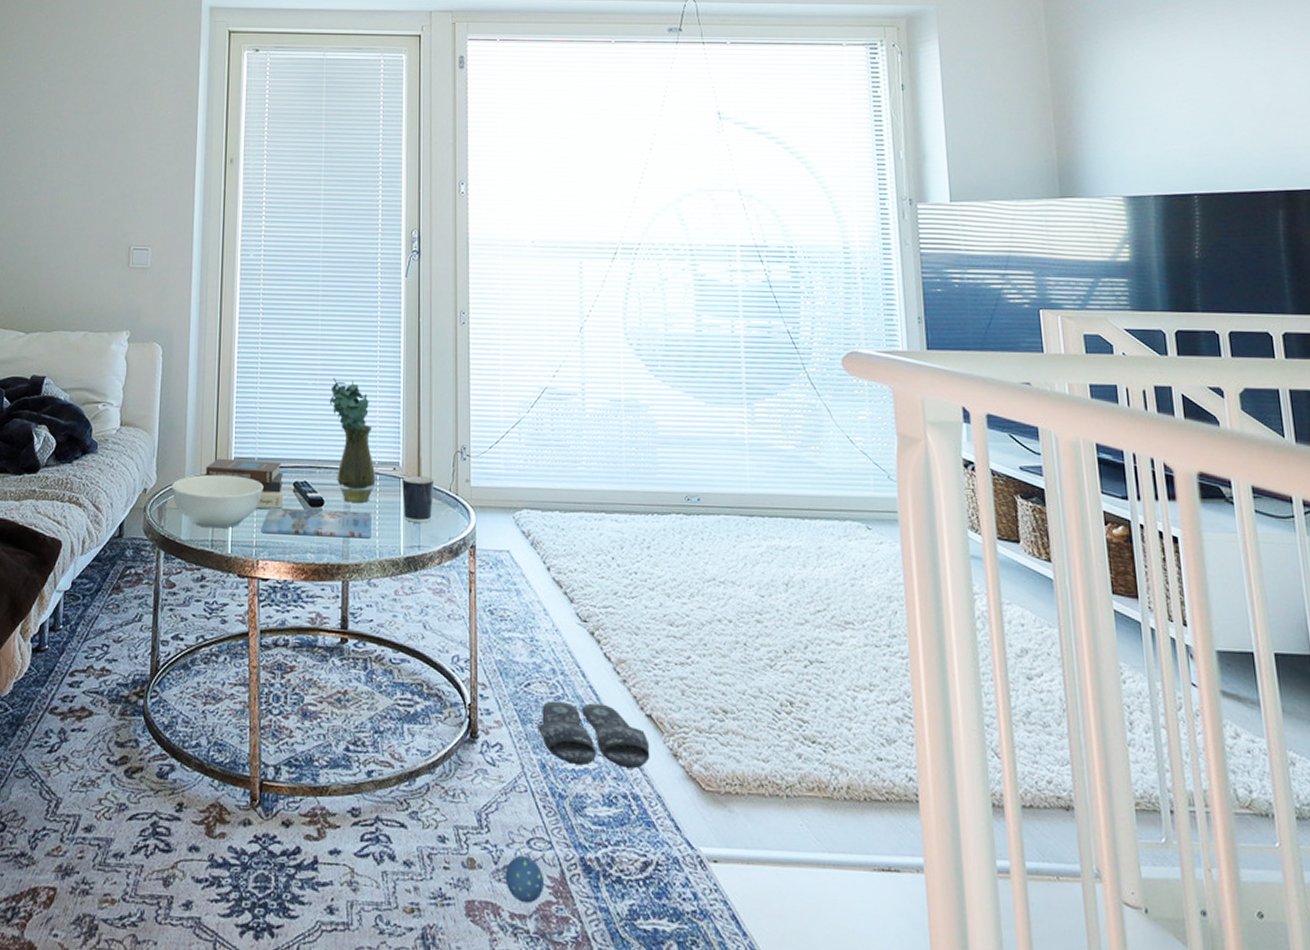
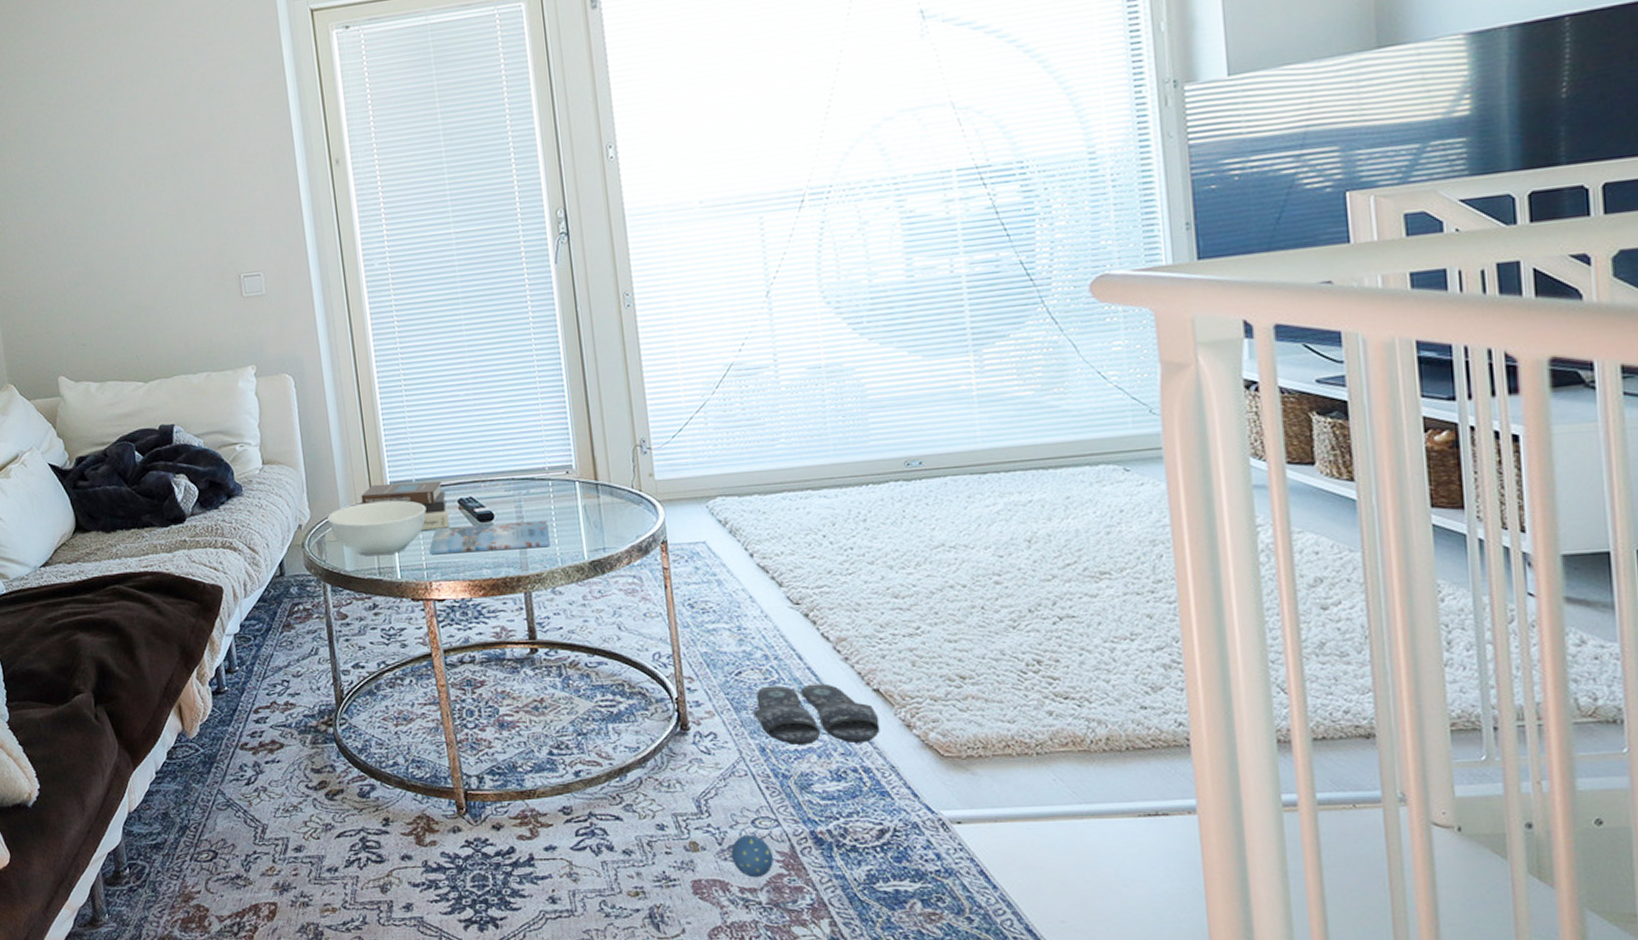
vase: present [329,378,376,503] -> none [485,385,549,513]
mug: present [402,475,435,523] -> none [577,476,615,525]

